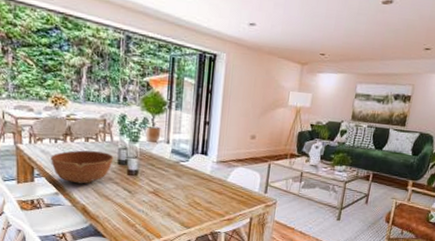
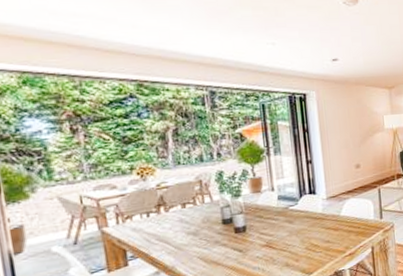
bowl: present [51,150,114,184] -> none [144,215,217,256]

